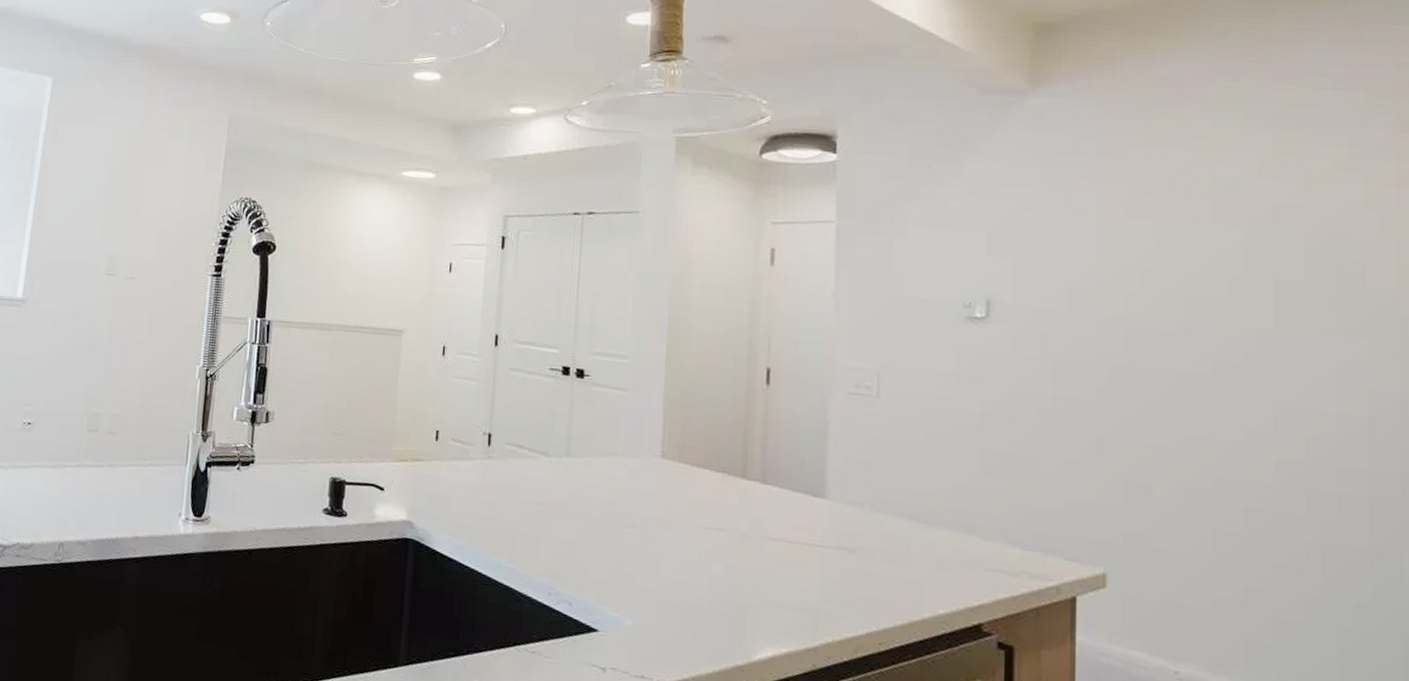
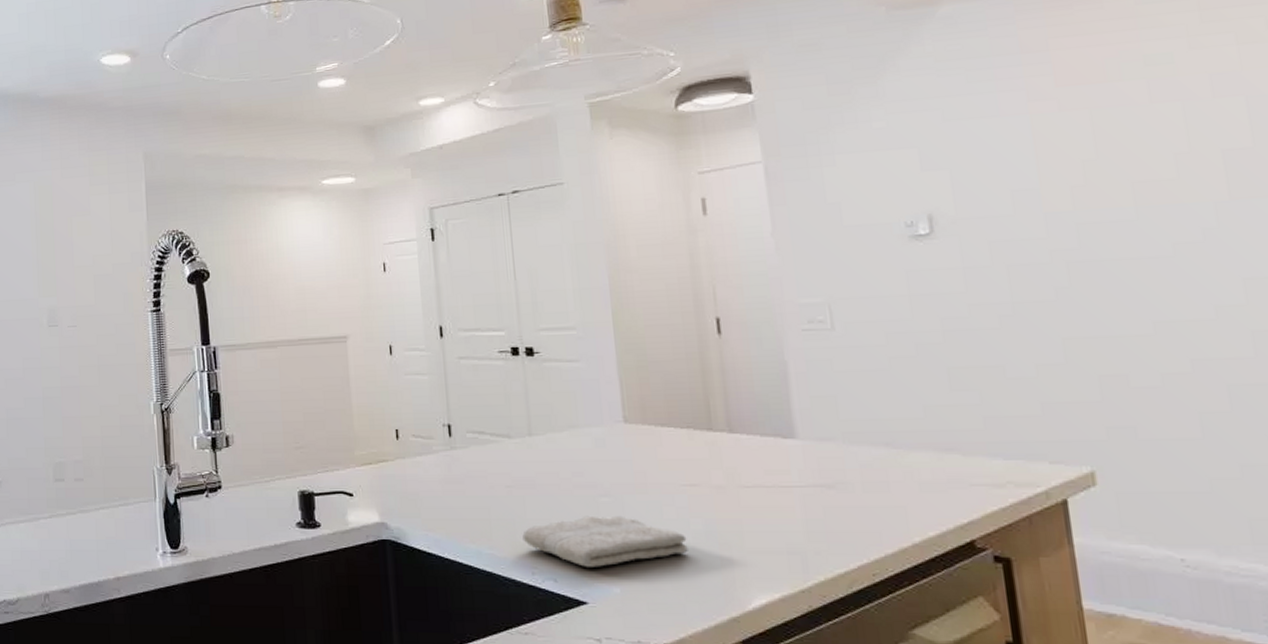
washcloth: none [544,544,705,597] -> present [522,515,688,567]

